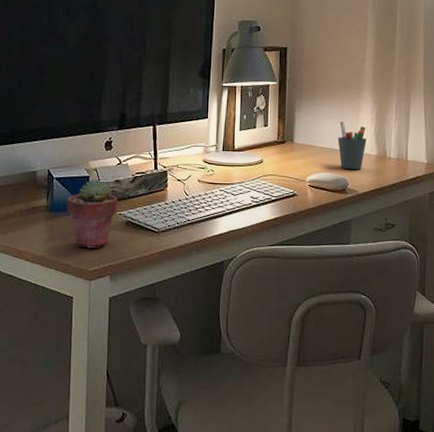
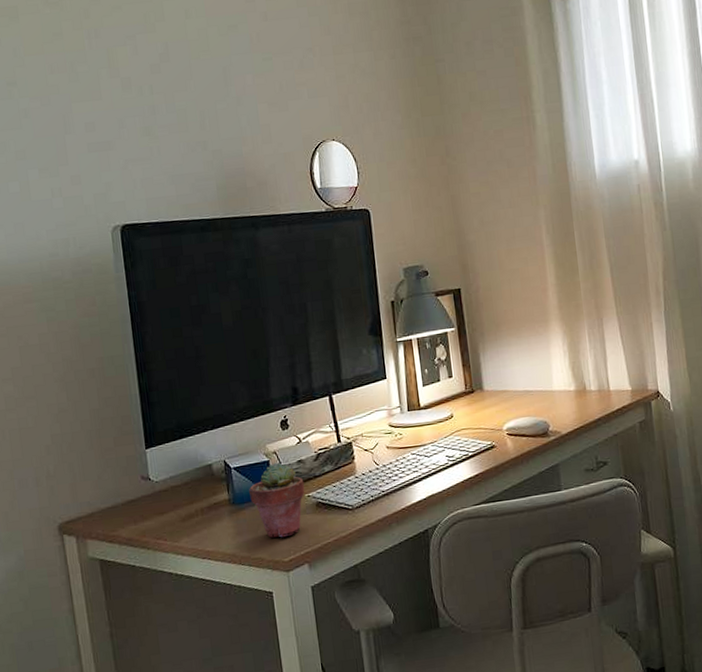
pen holder: present [337,121,367,169] -> none [529,359,563,410]

